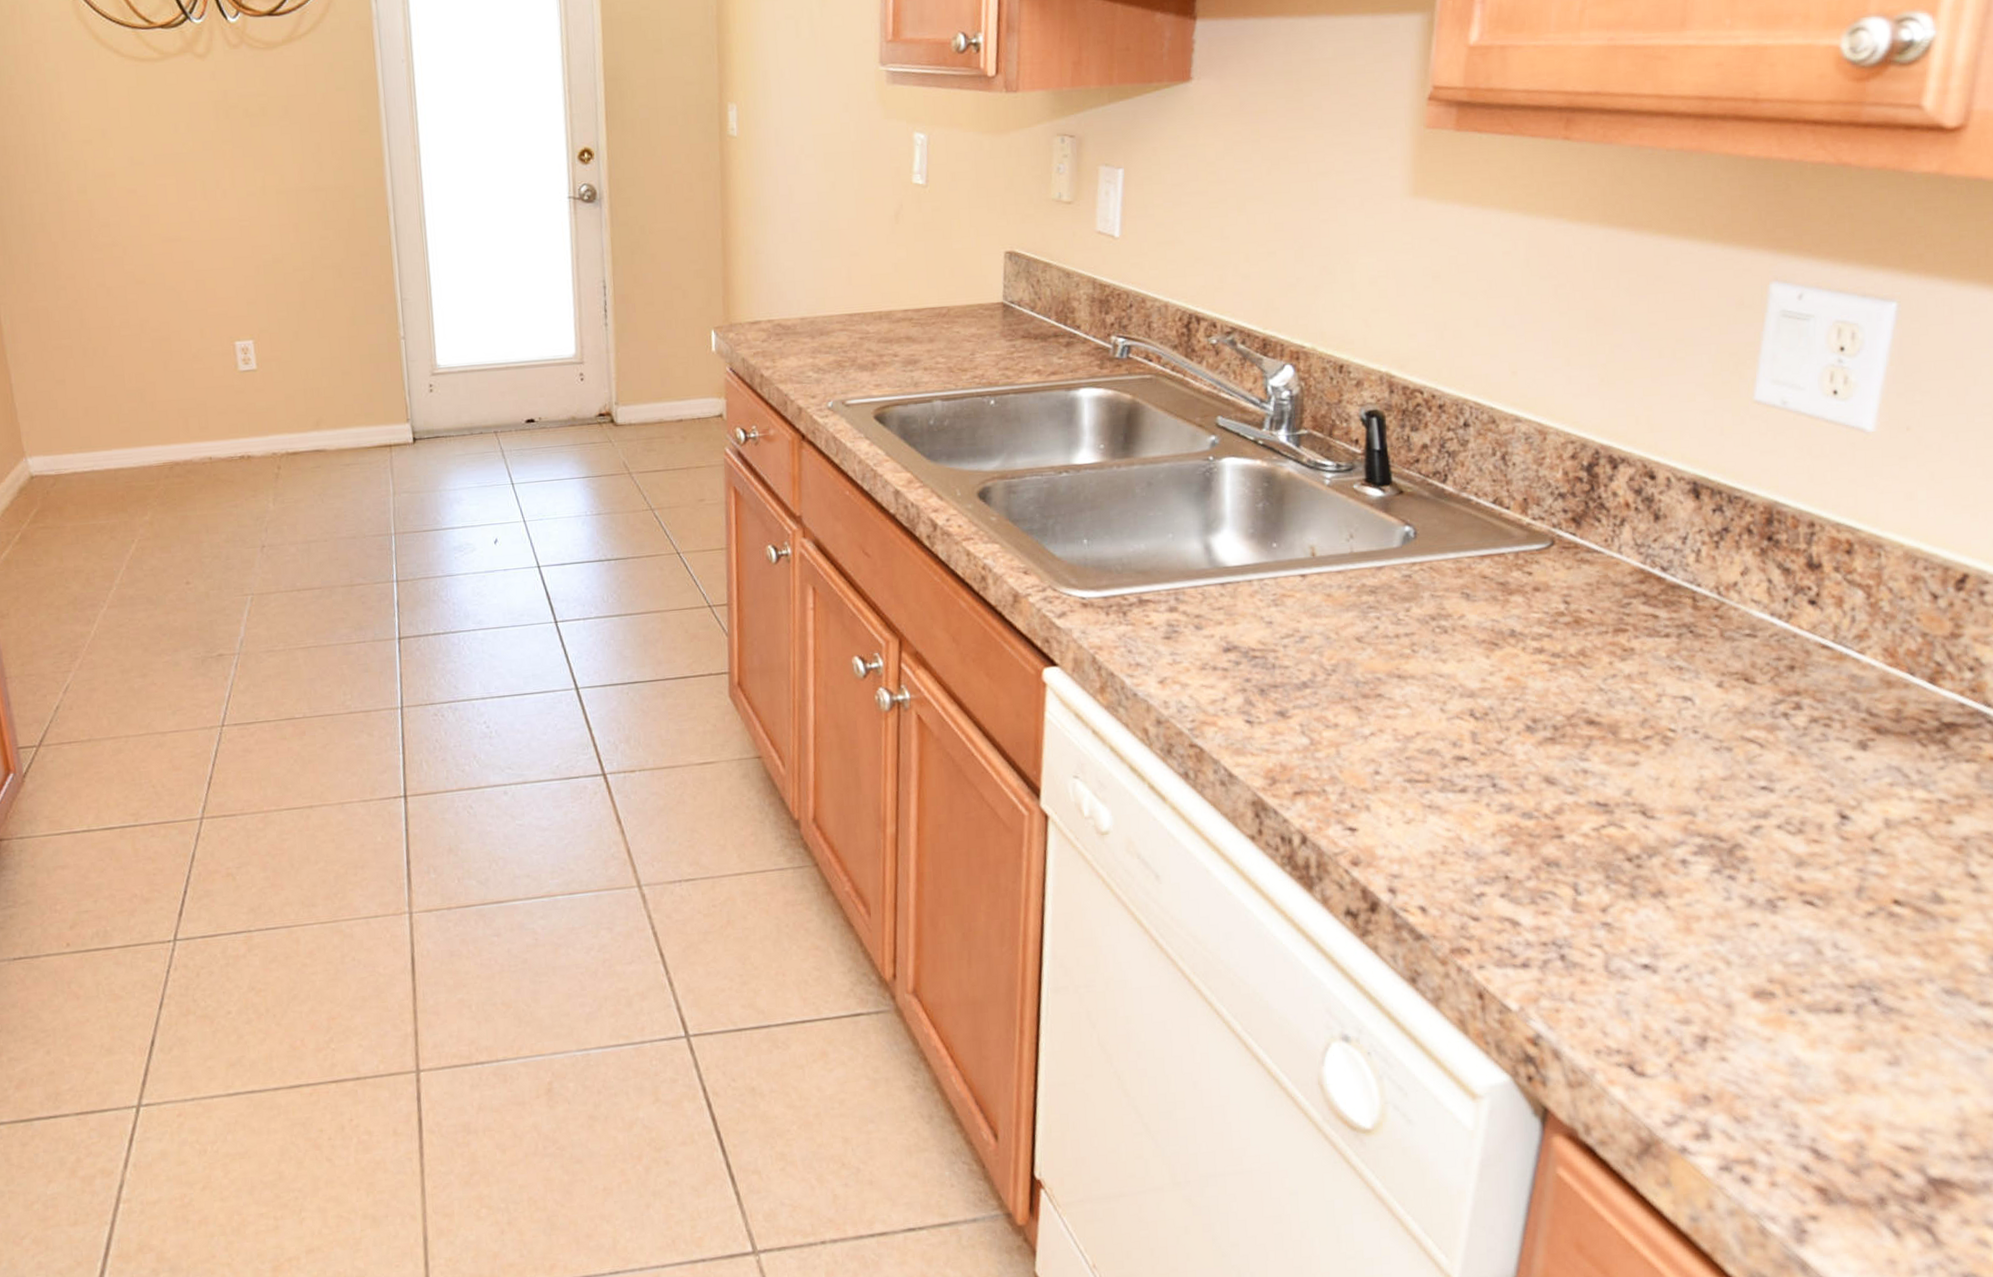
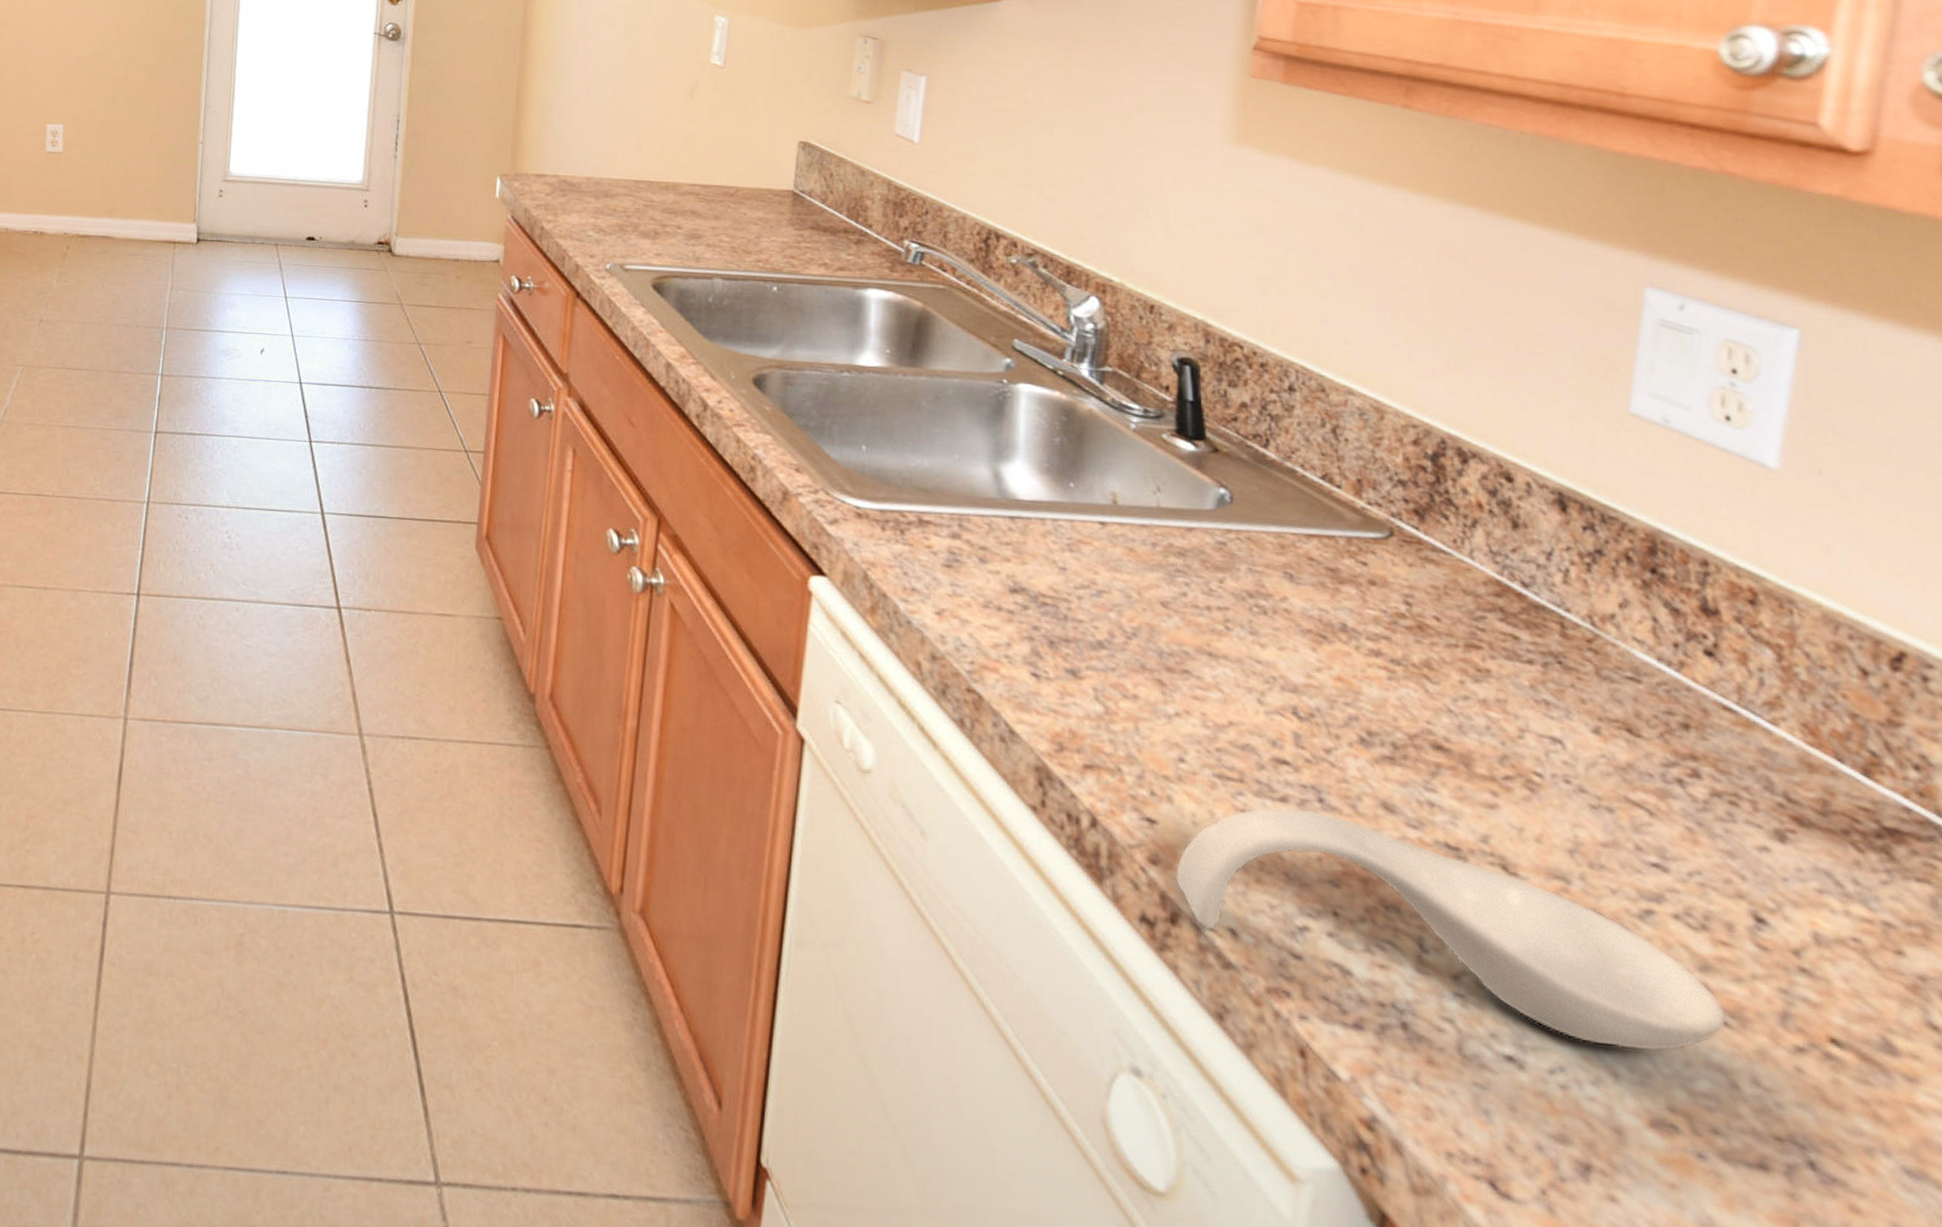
spoon rest: none [1373,794,1815,942] -> present [1174,806,1726,1052]

